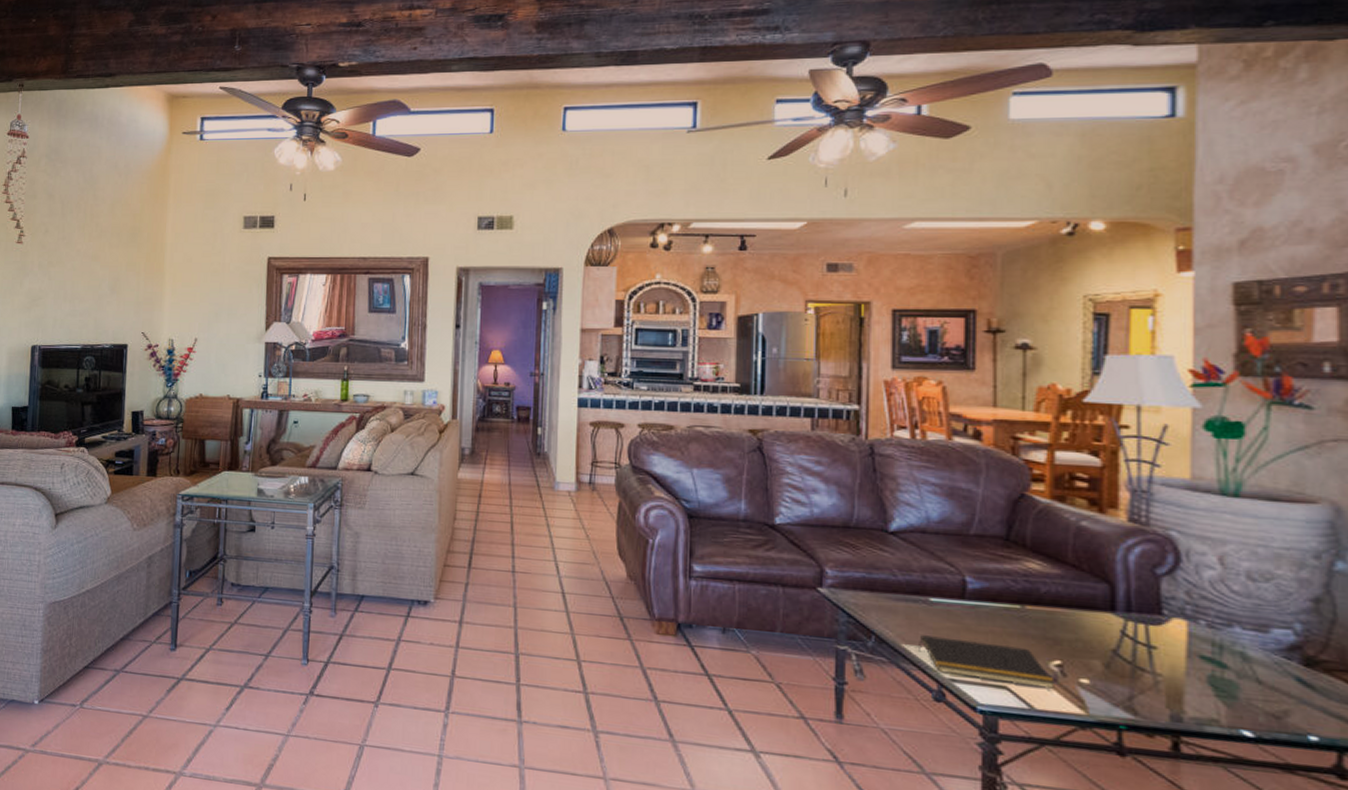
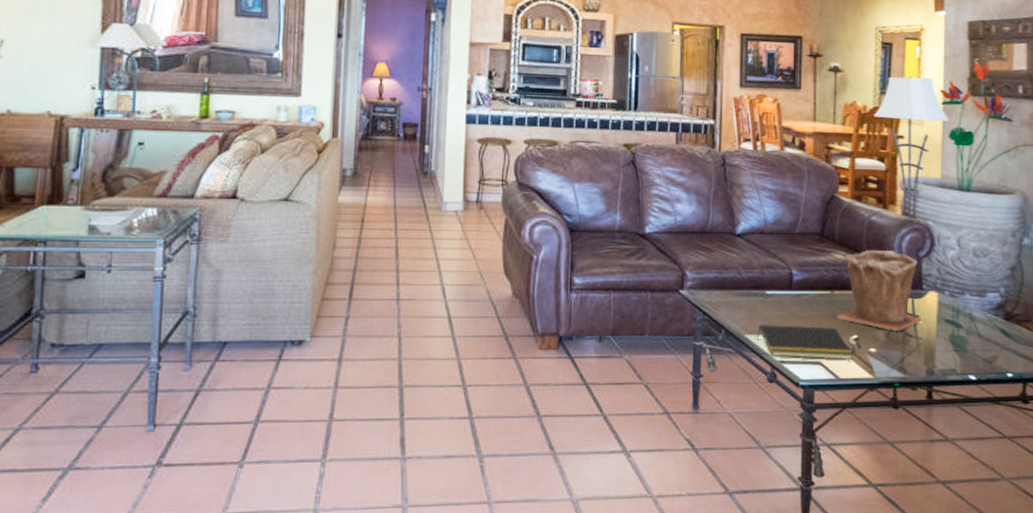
plant pot: none [1030,560,1161,662] -> present [836,249,922,331]

